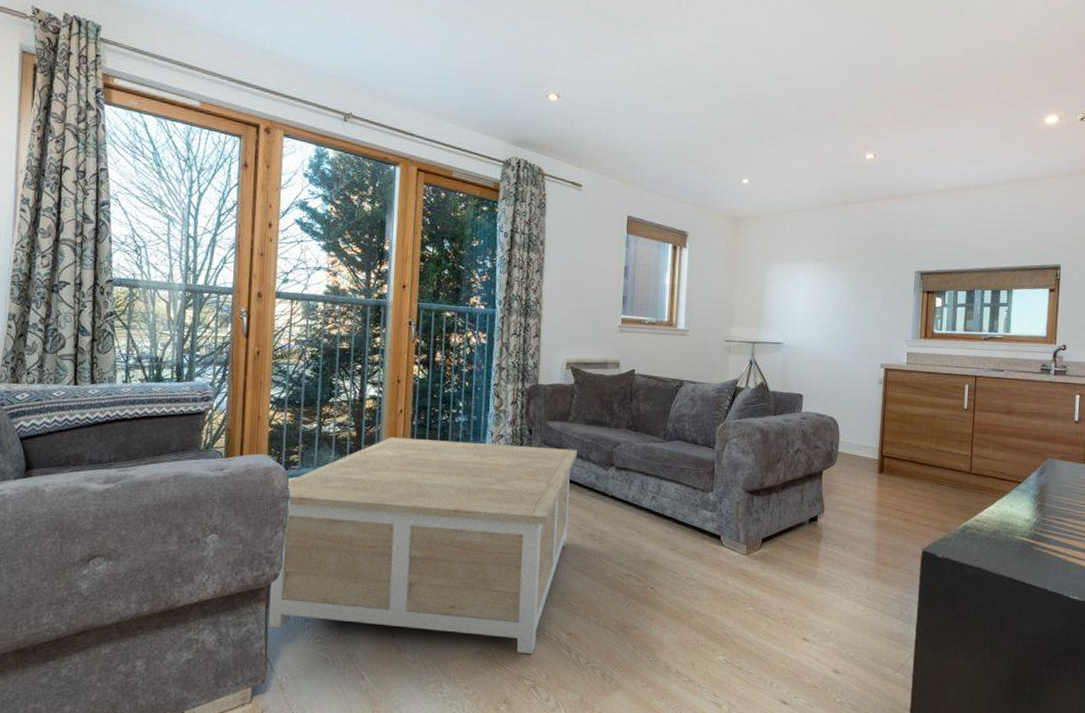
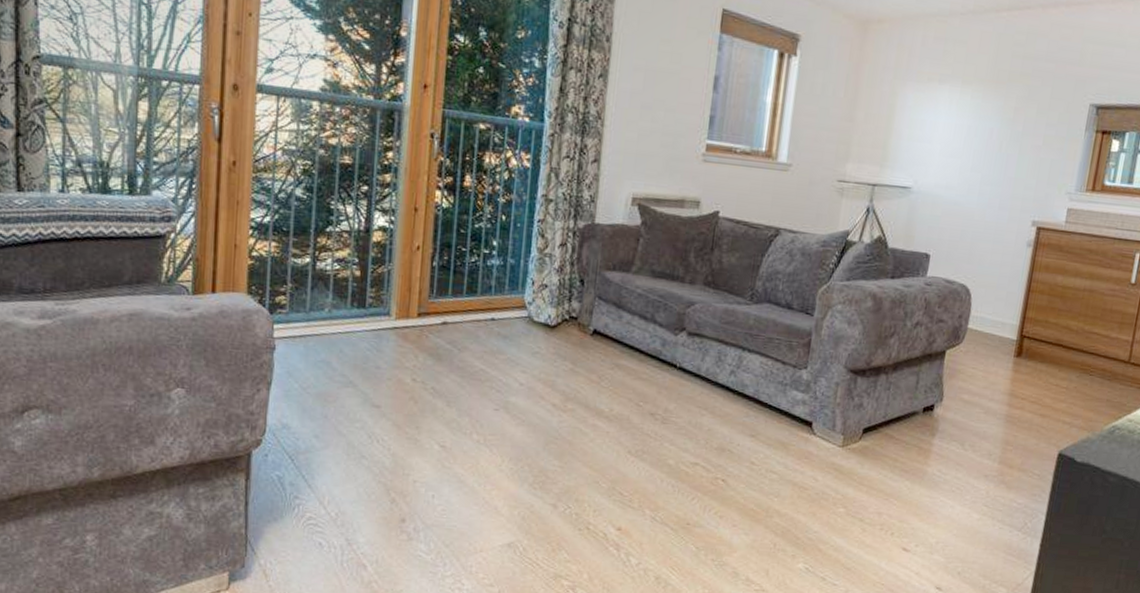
coffee table: present [266,437,577,655] -> none [246,279,640,551]

